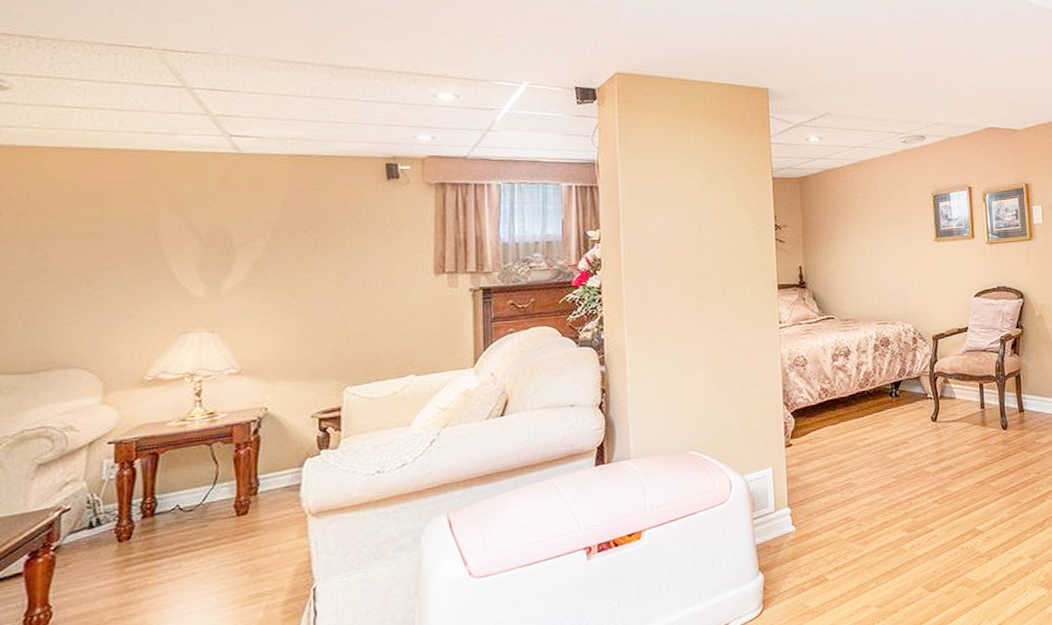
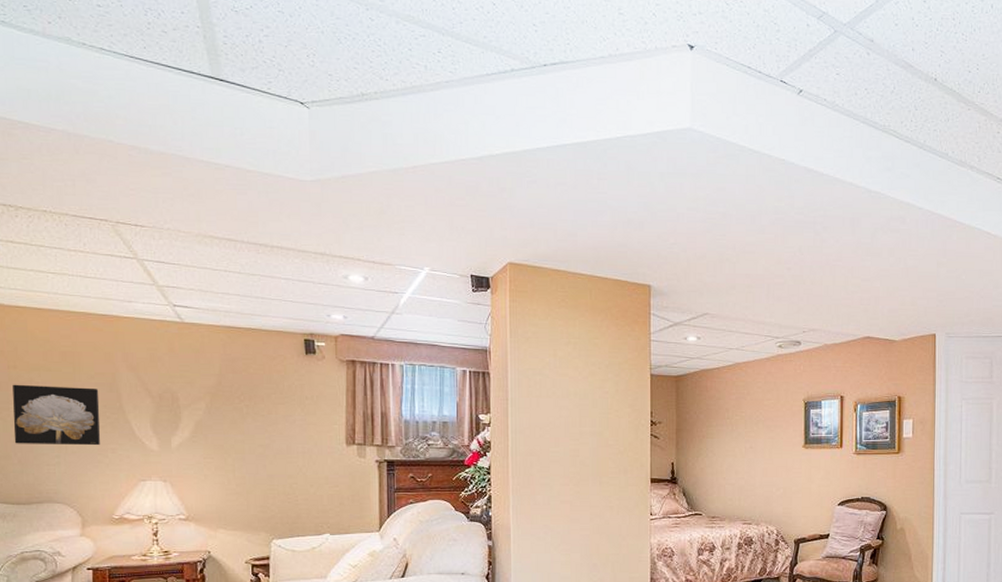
wall art: none [19,232,133,303] -> present [13,384,101,446]

